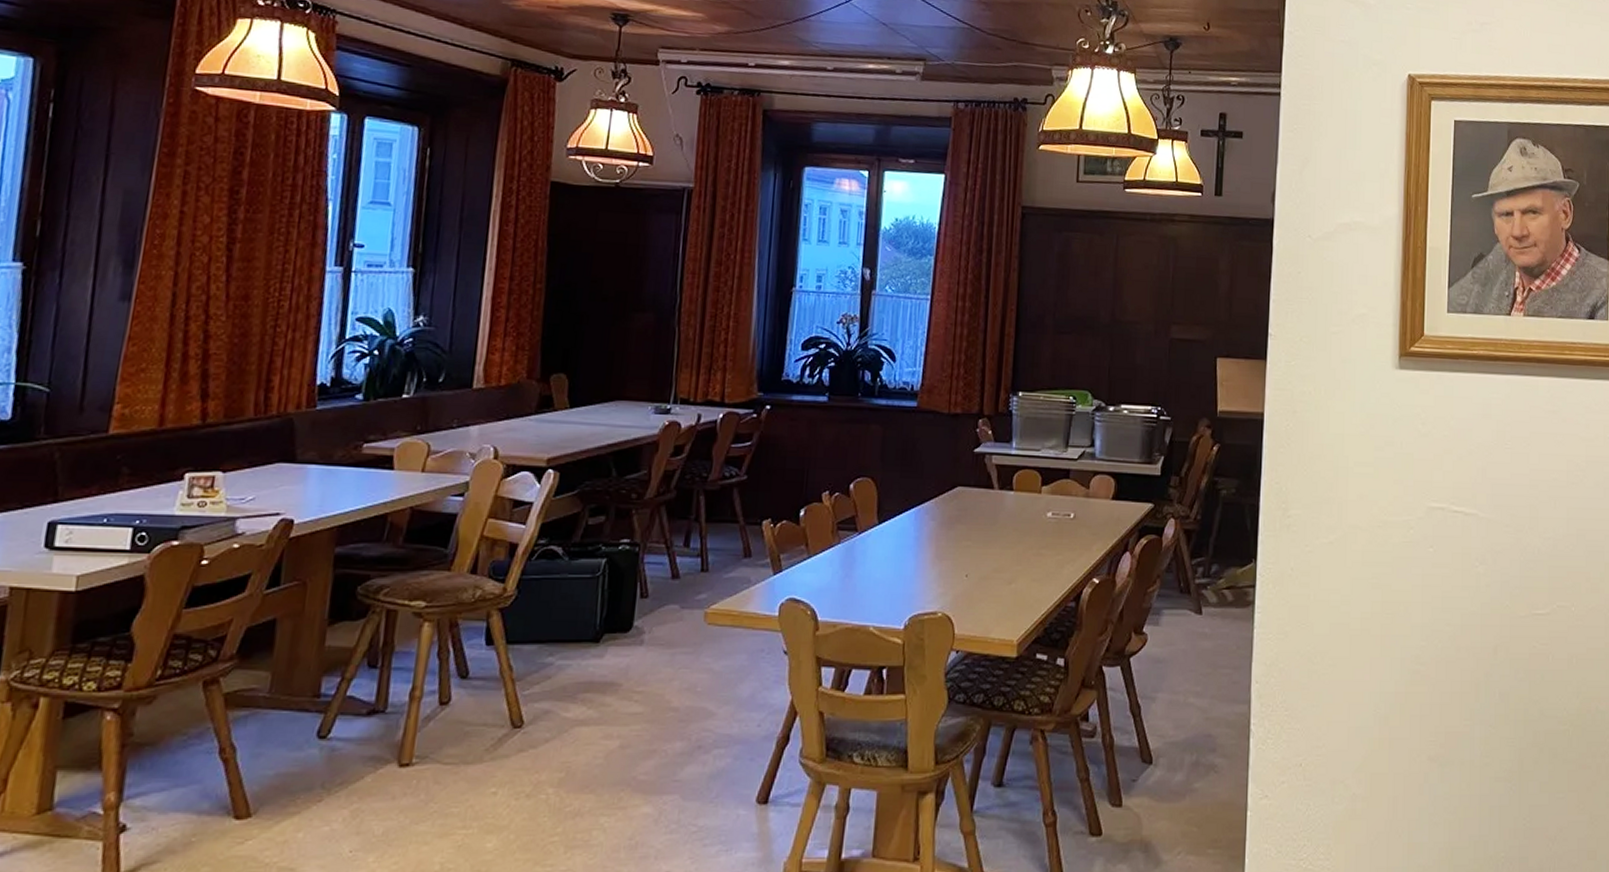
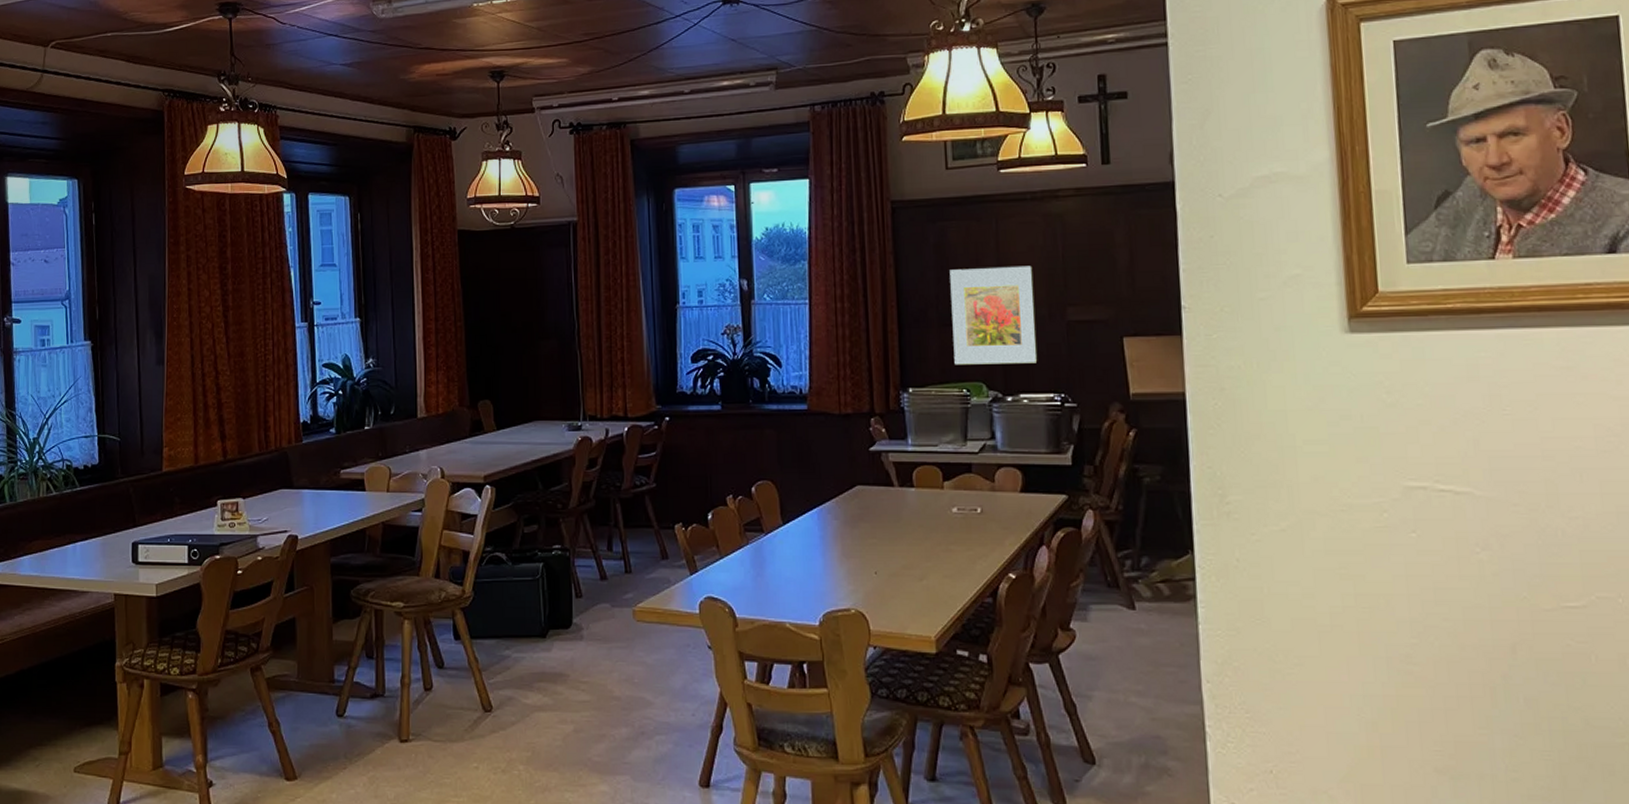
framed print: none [1064,279,1144,376] -> present [950,265,1037,365]

